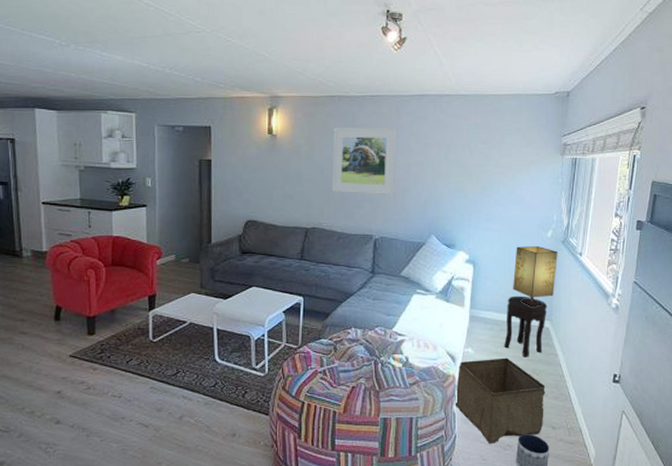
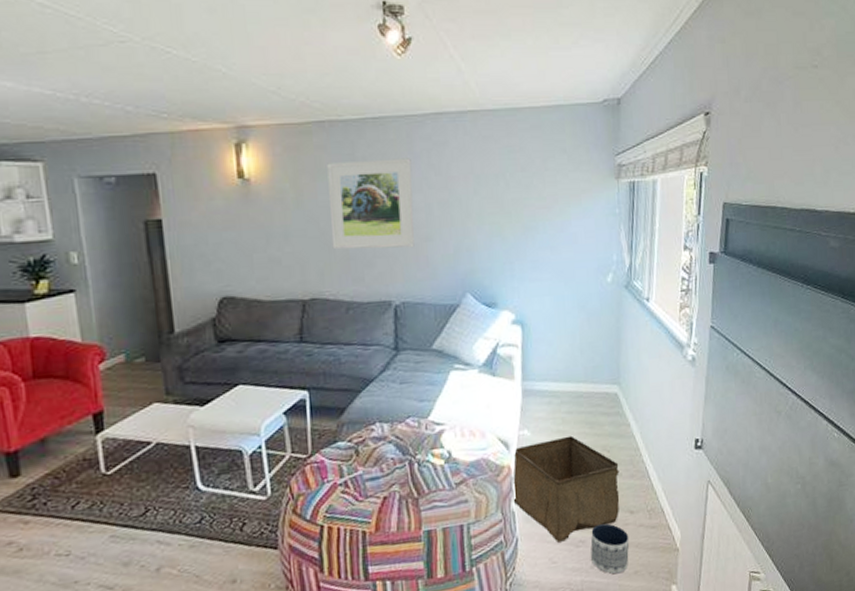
side table: present [504,296,548,357] -> none [565,357,614,433]
table lamp: present [513,246,558,307] -> none [570,295,622,370]

